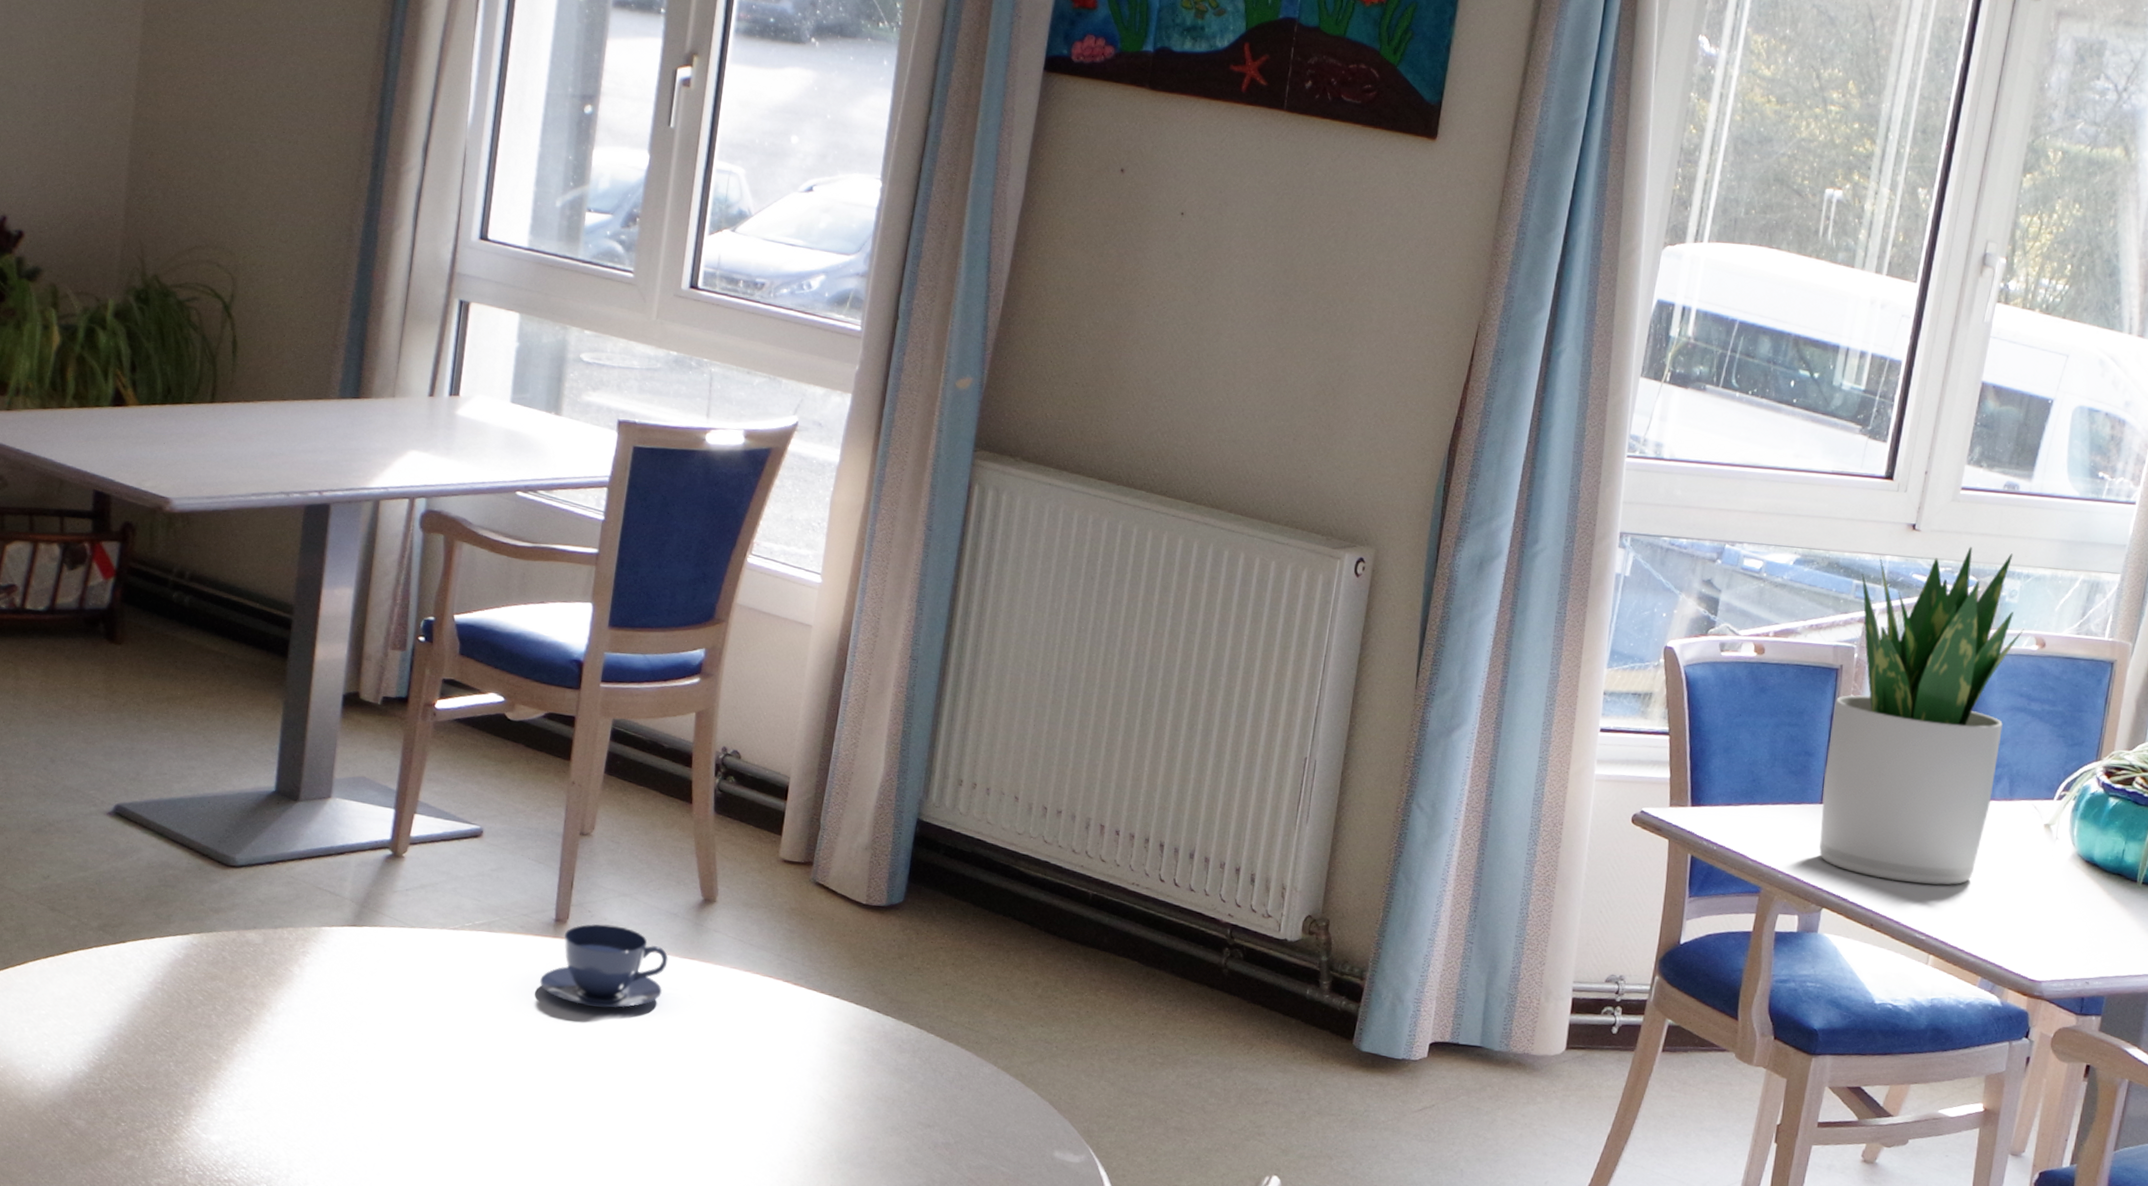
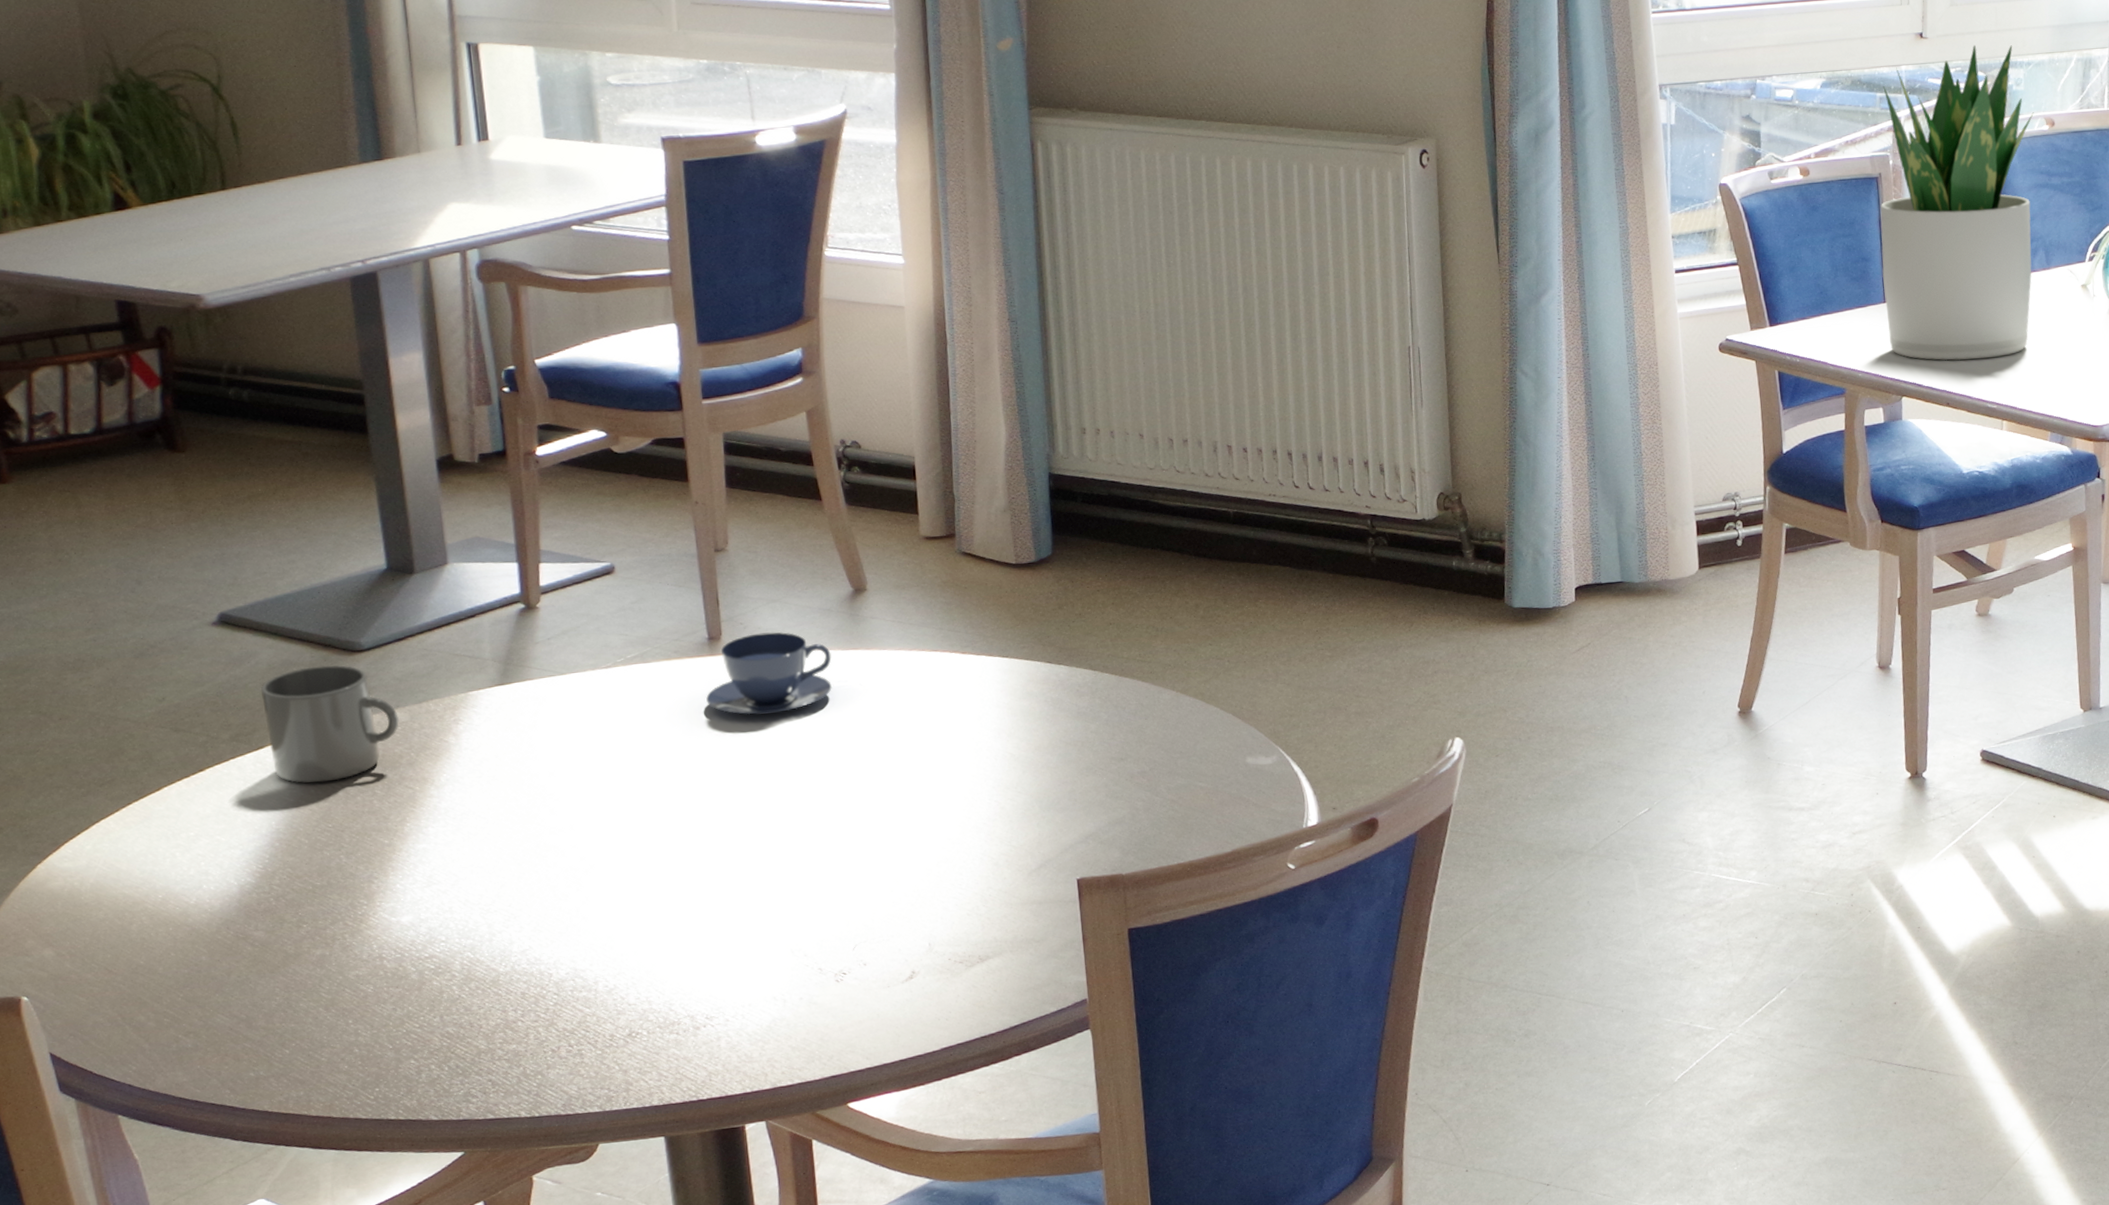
mug: none [130,872,253,989] -> present [261,664,399,783]

